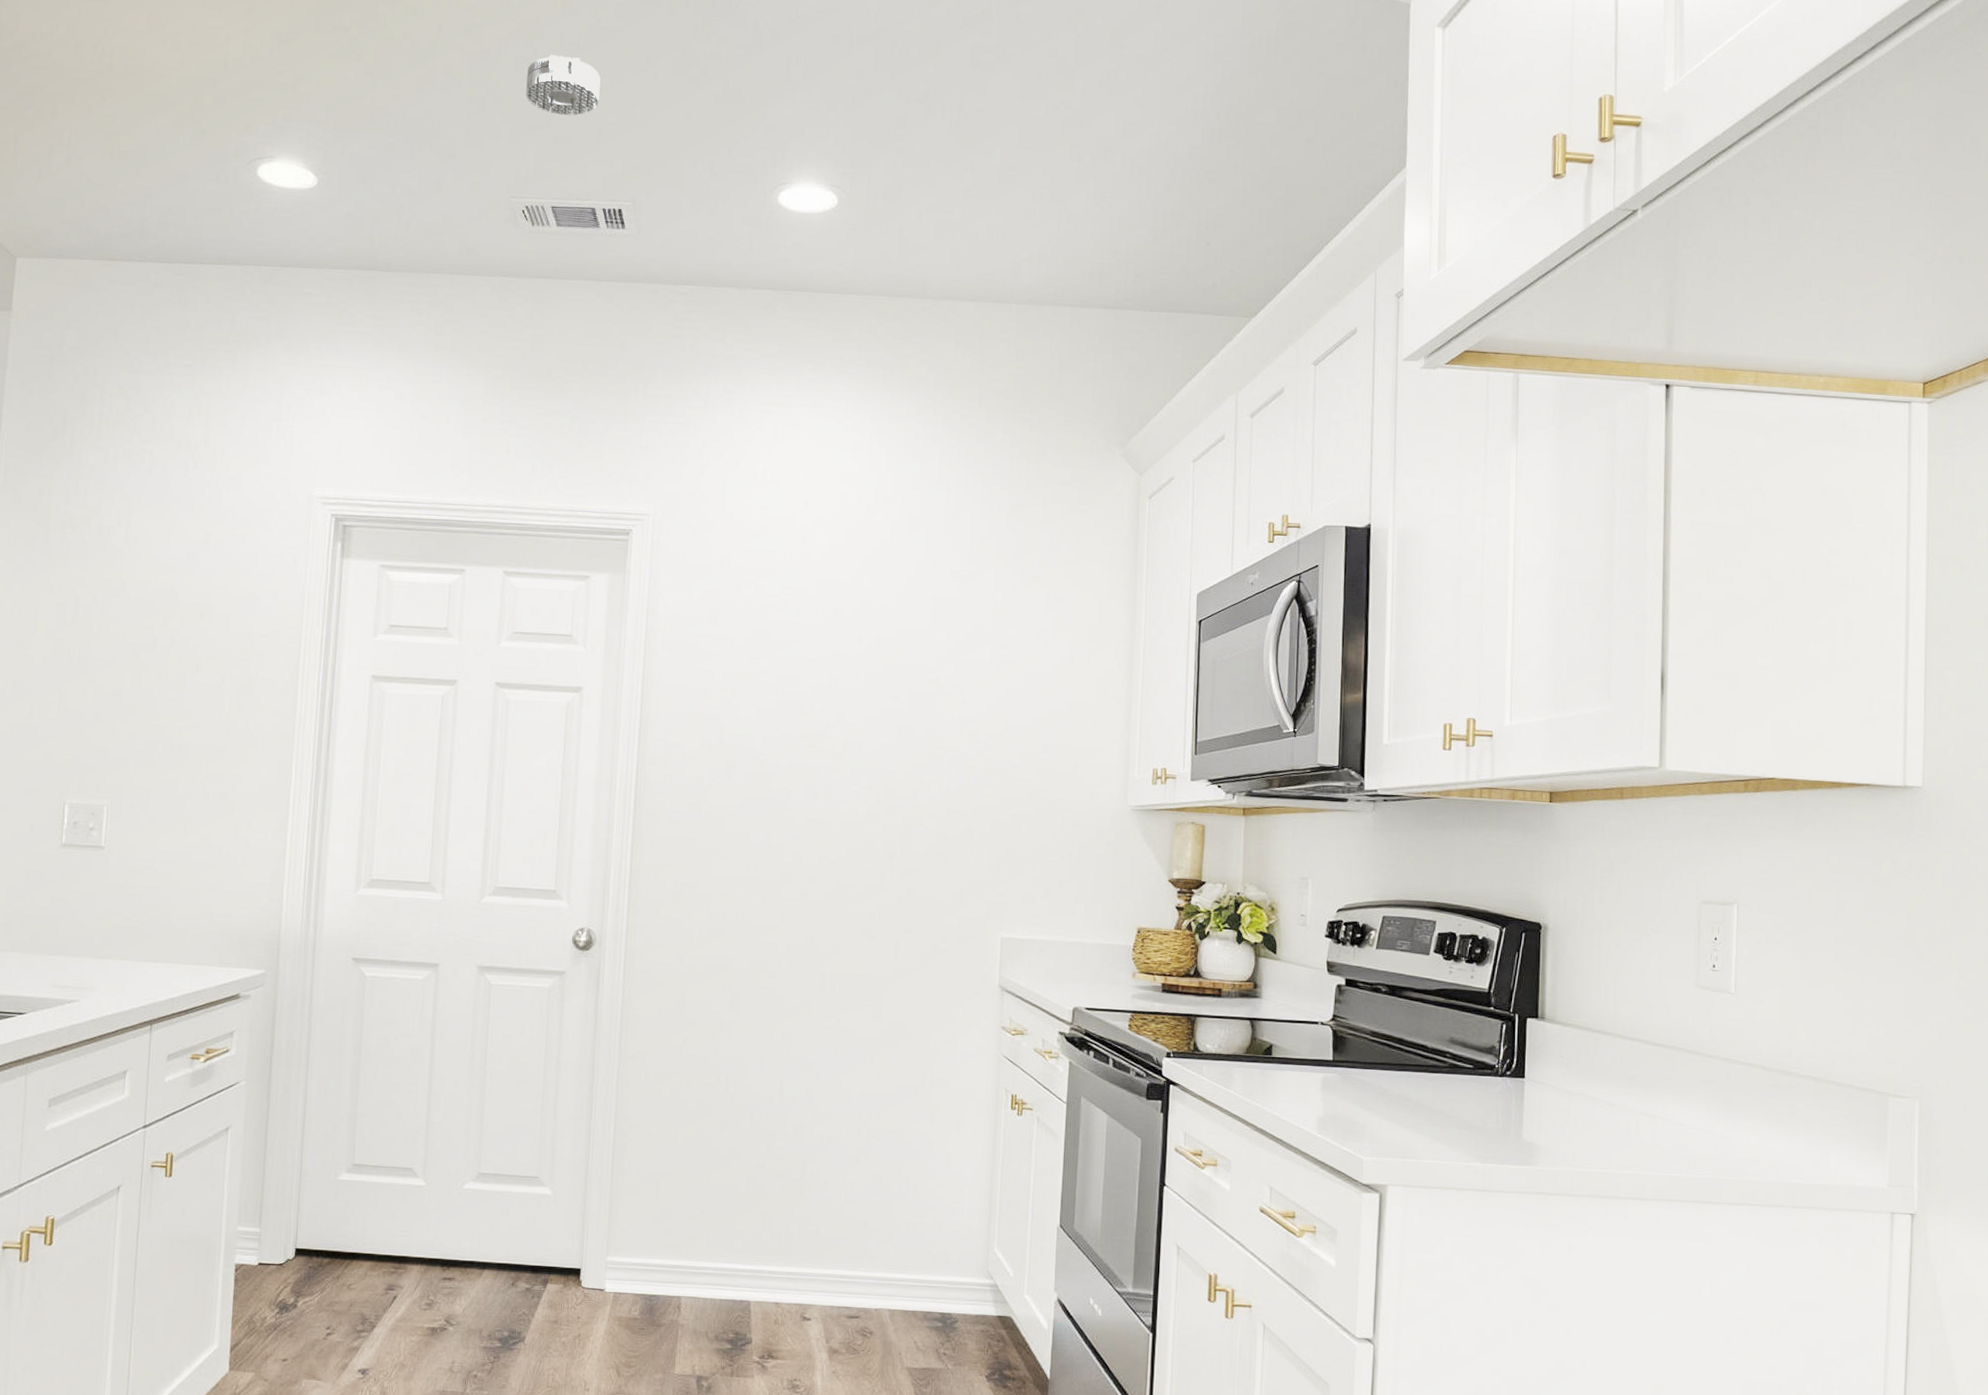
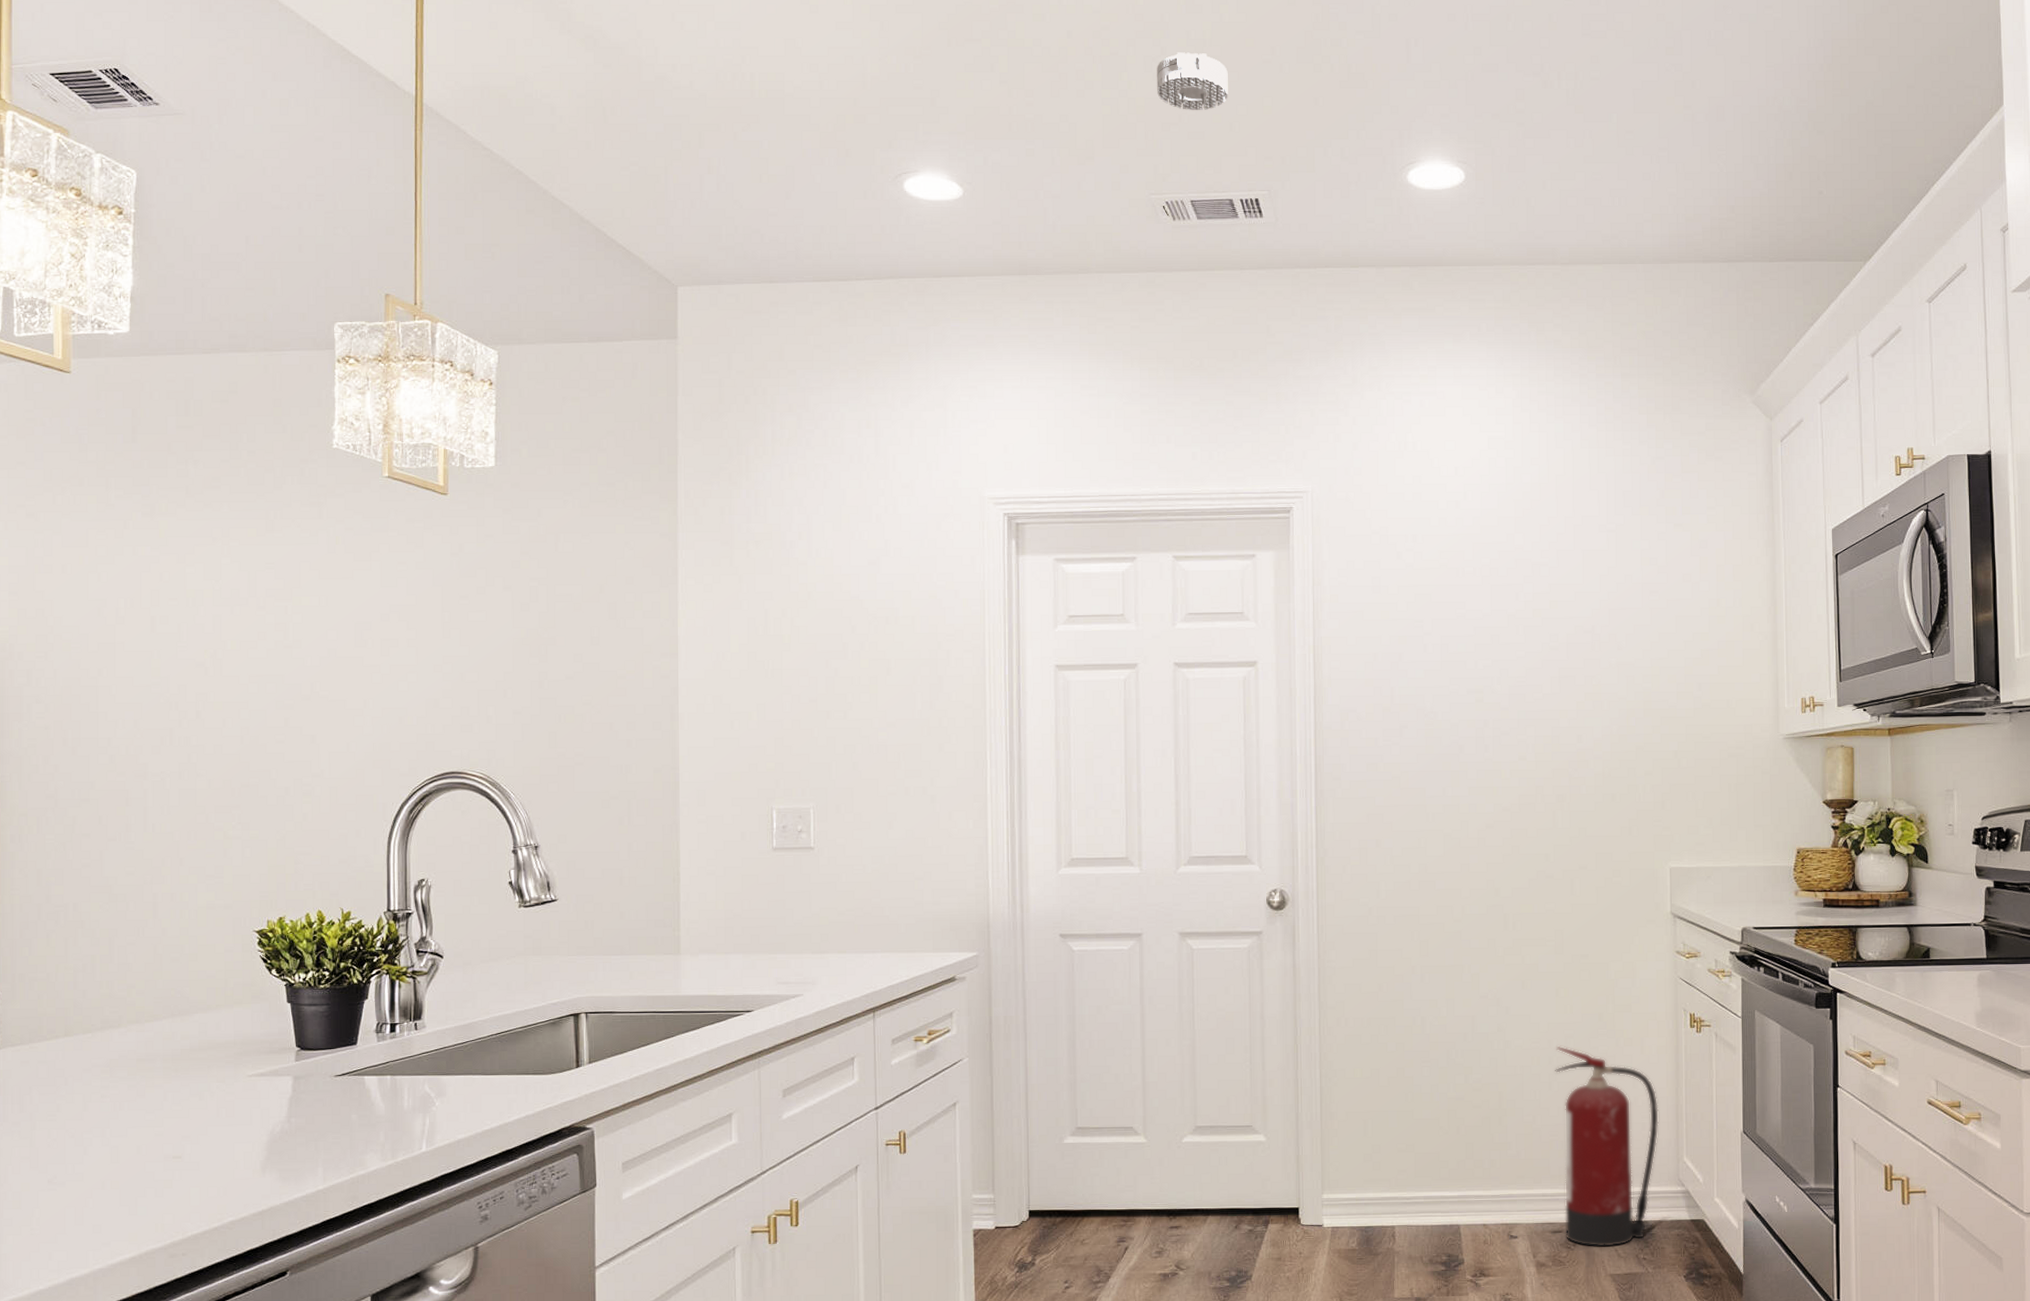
fire extinguisher: none [861,1118,971,1339] -> present [1555,1045,1659,1248]

